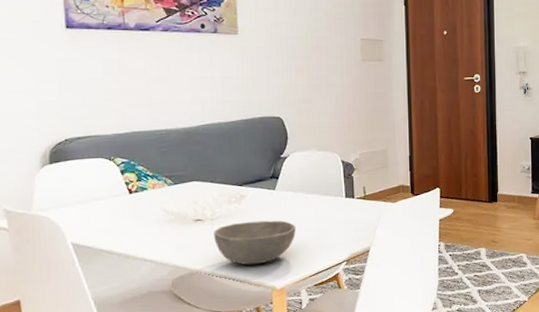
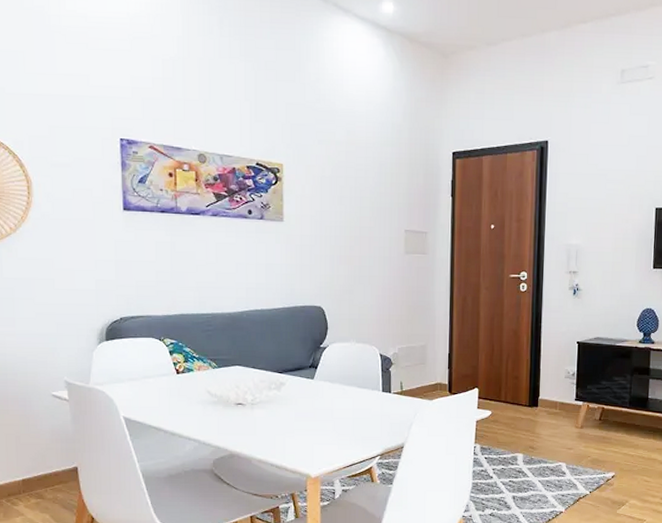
bowl: present [213,220,296,265] -> none [253,409,332,452]

